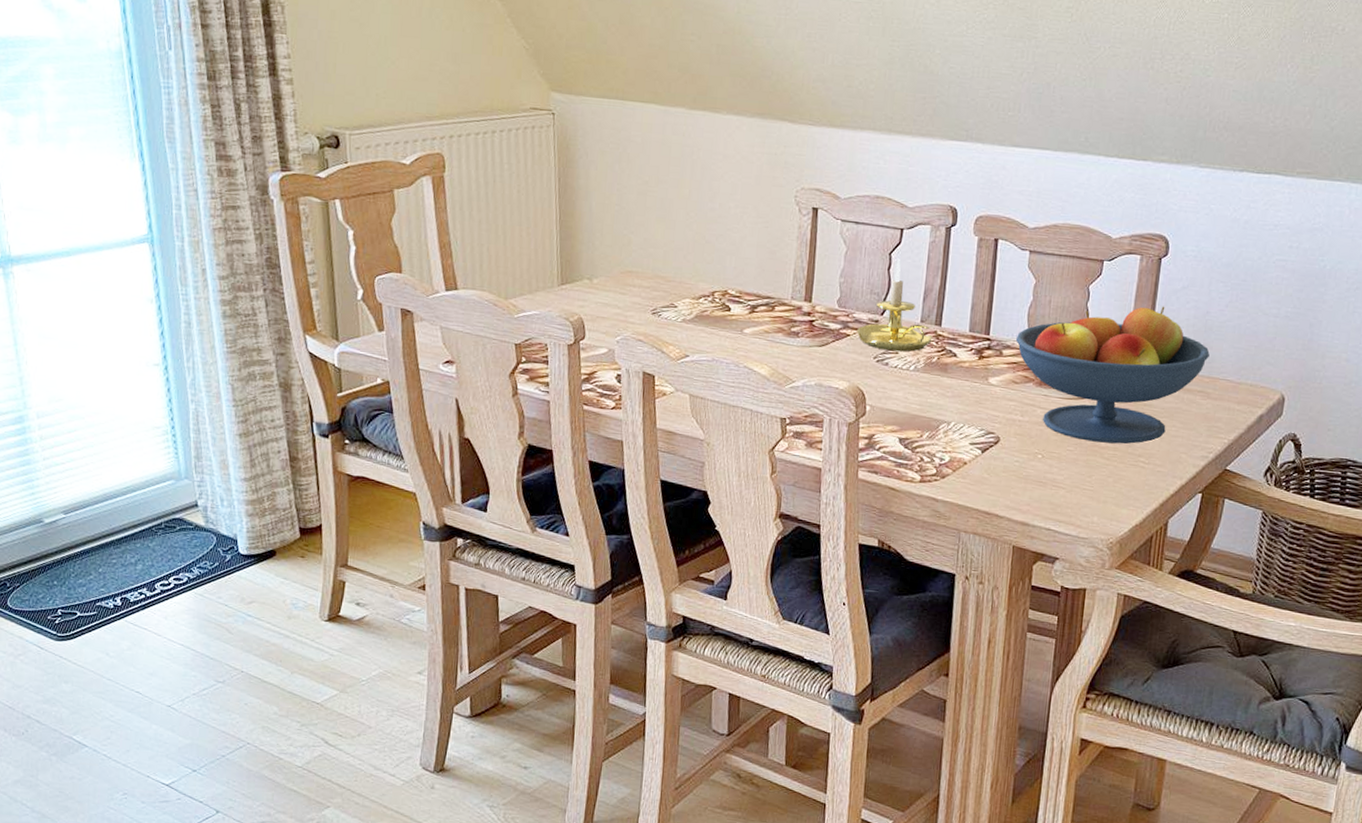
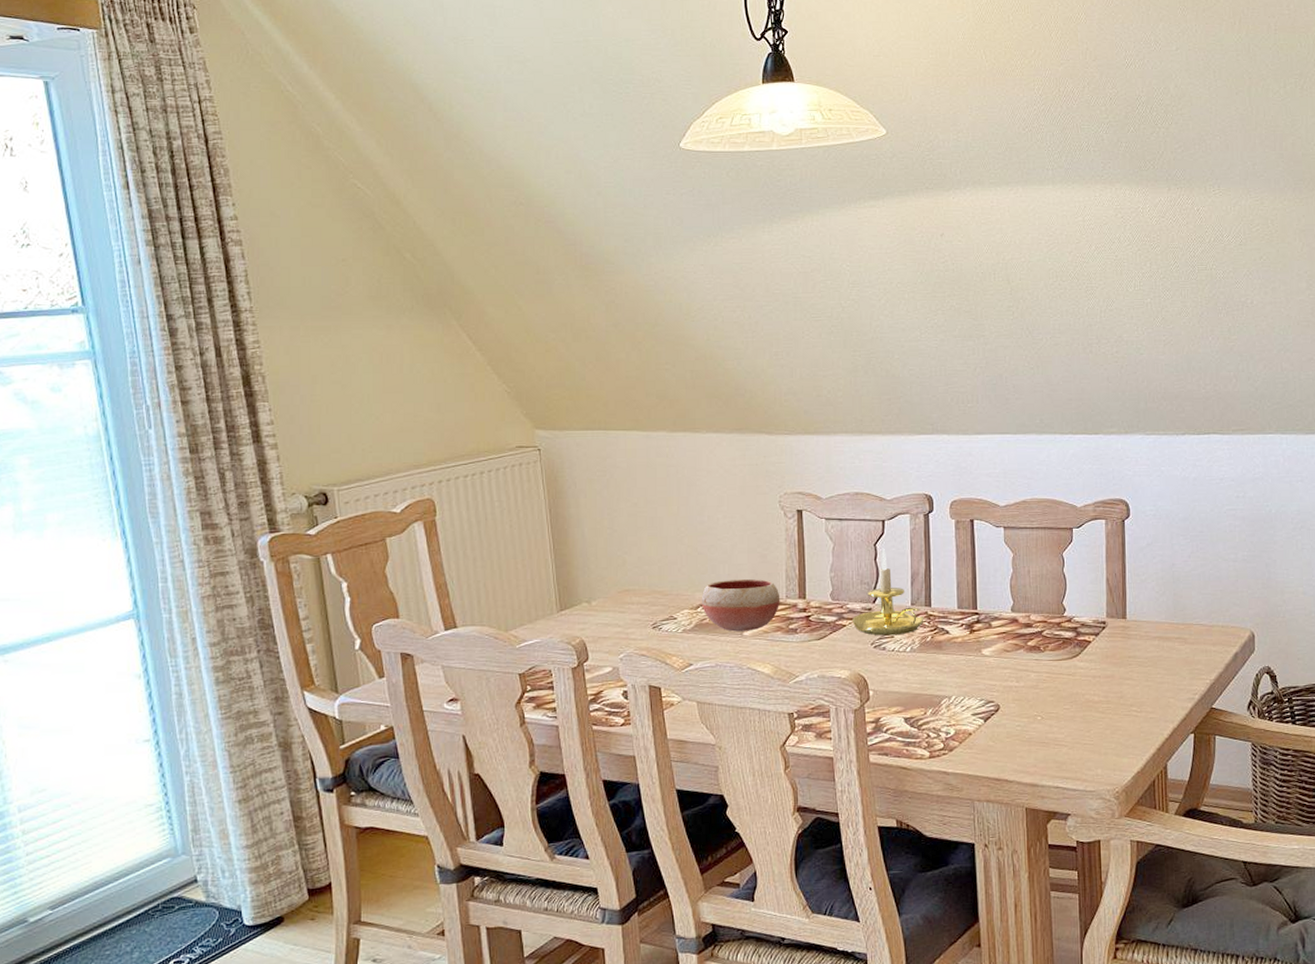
bowl: none [703,272,786,329] -> present [701,579,780,632]
fruit bowl: present [1016,306,1210,444] -> none [1002,563,1181,698]

